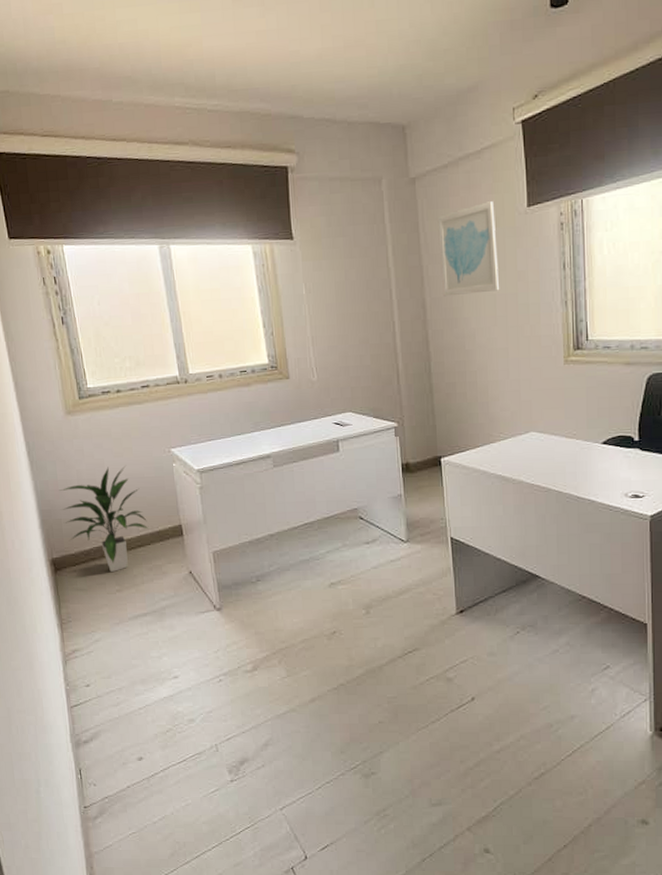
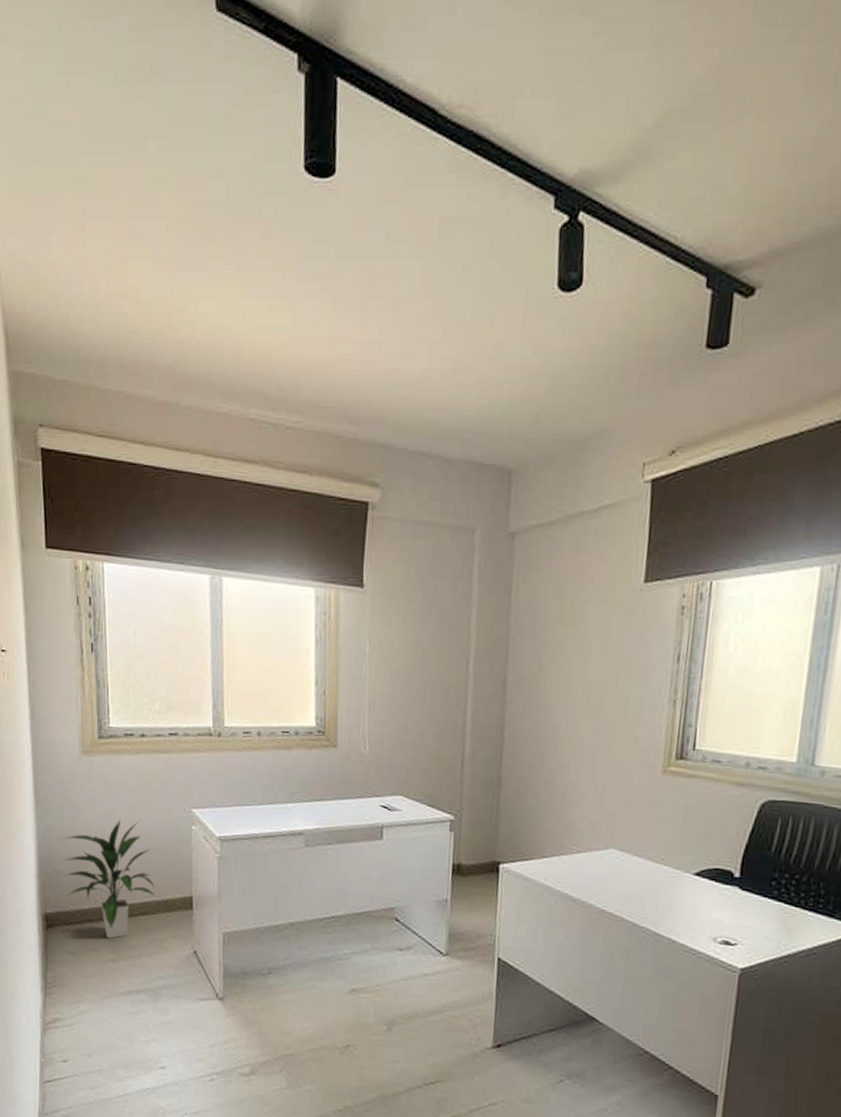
wall art: present [437,201,499,297] -> none [529,571,604,678]

